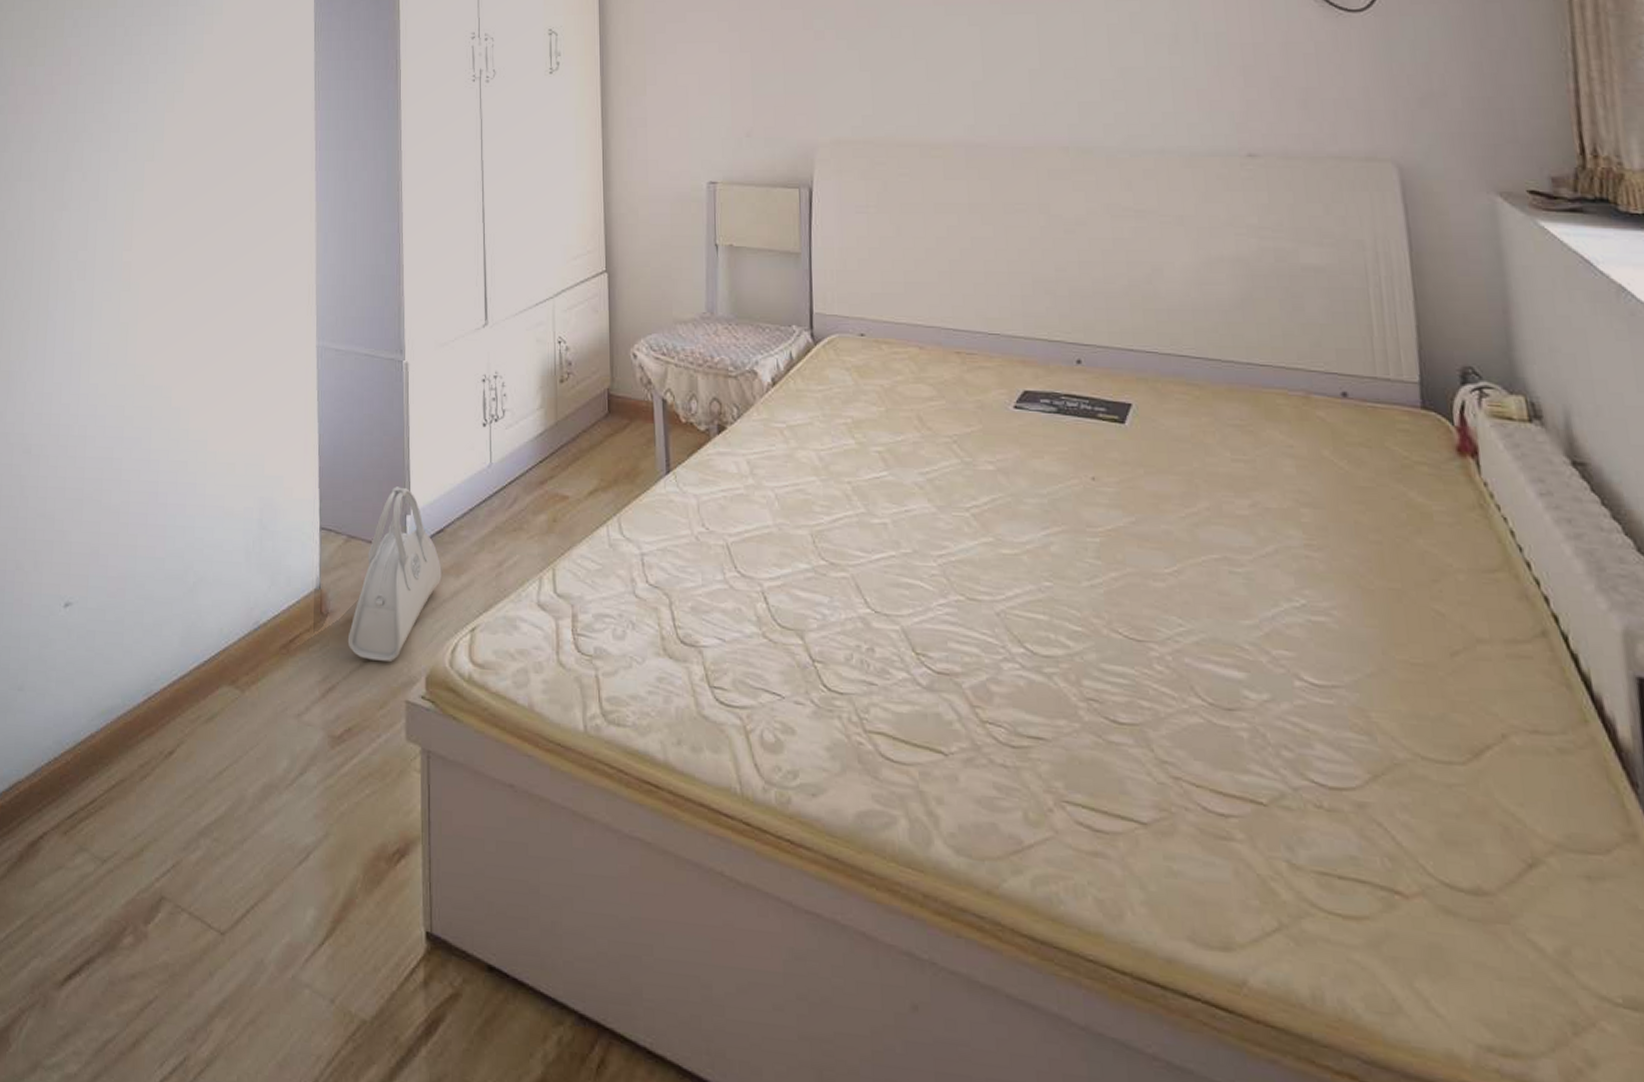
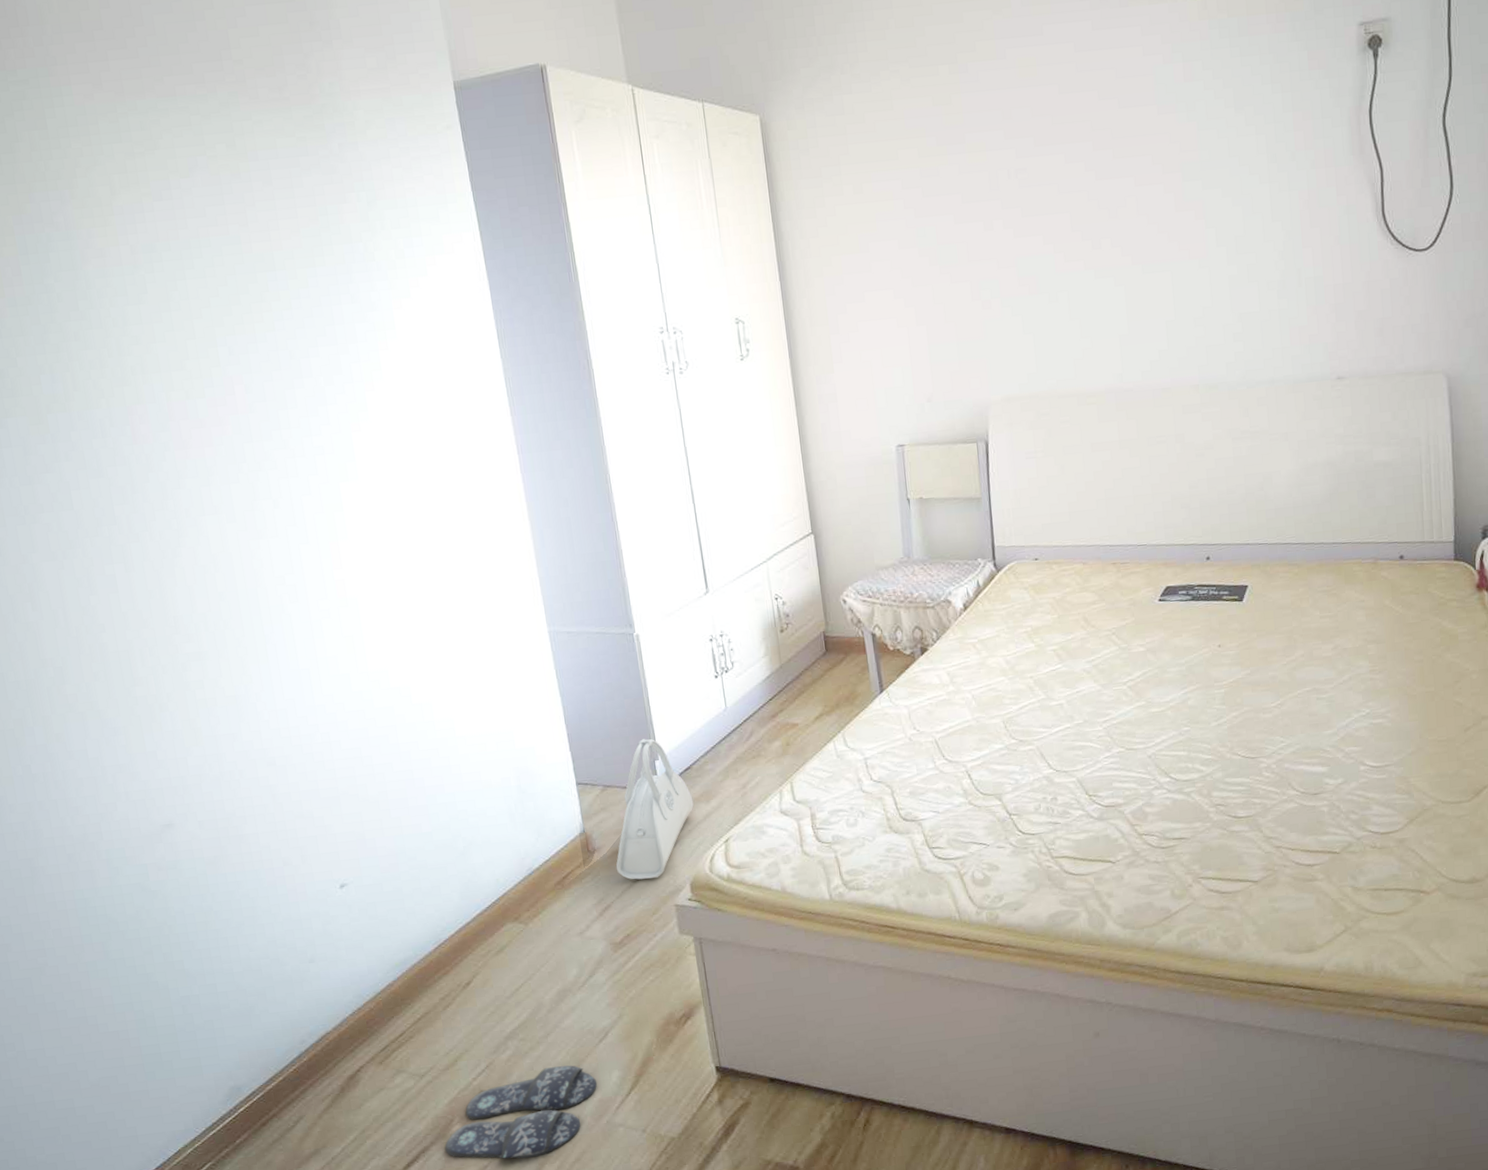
slippers: none [111,884,288,1005] -> present [445,1065,597,1159]

